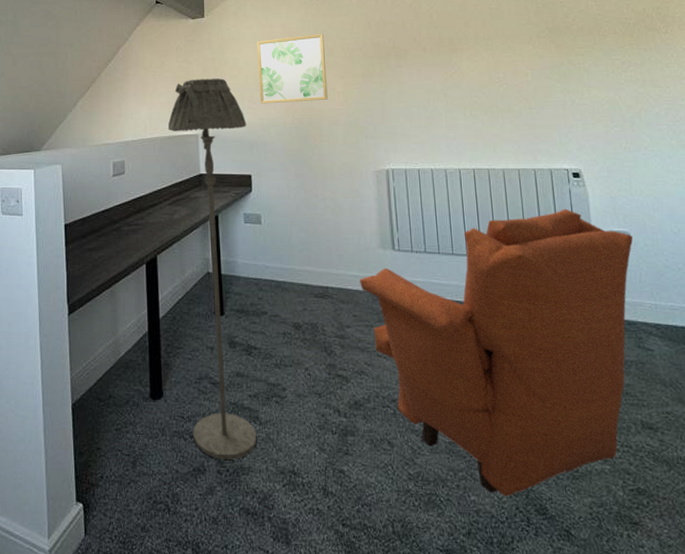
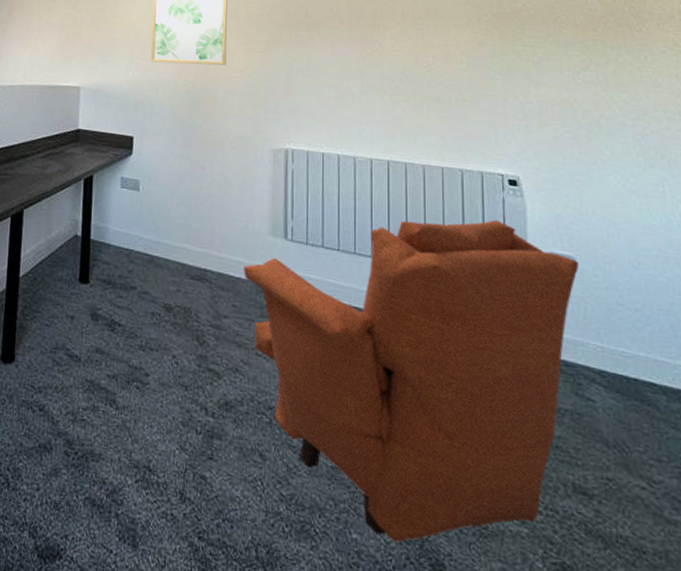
floor lamp: present [167,78,257,460] -> none [42,28,134,443]

